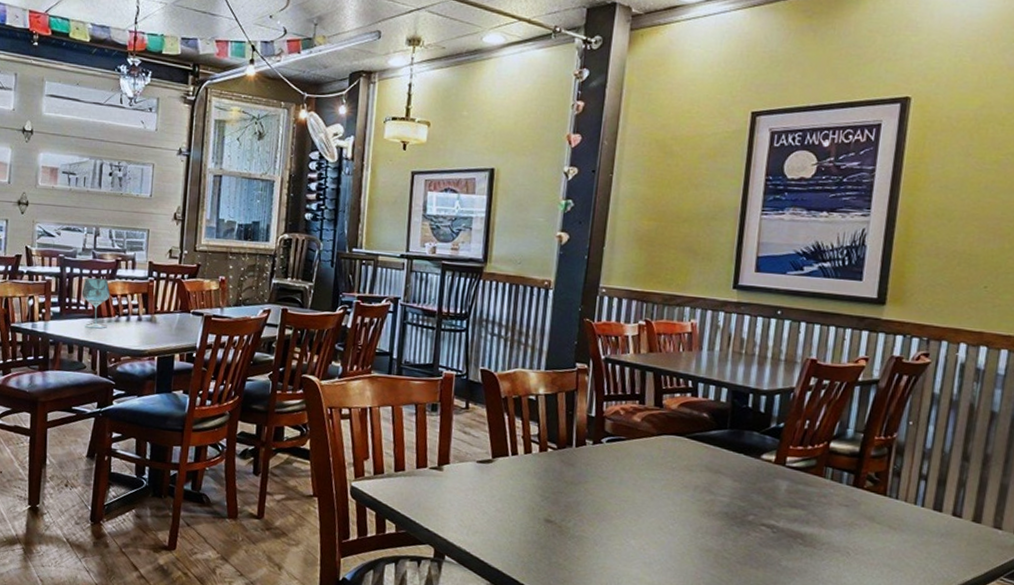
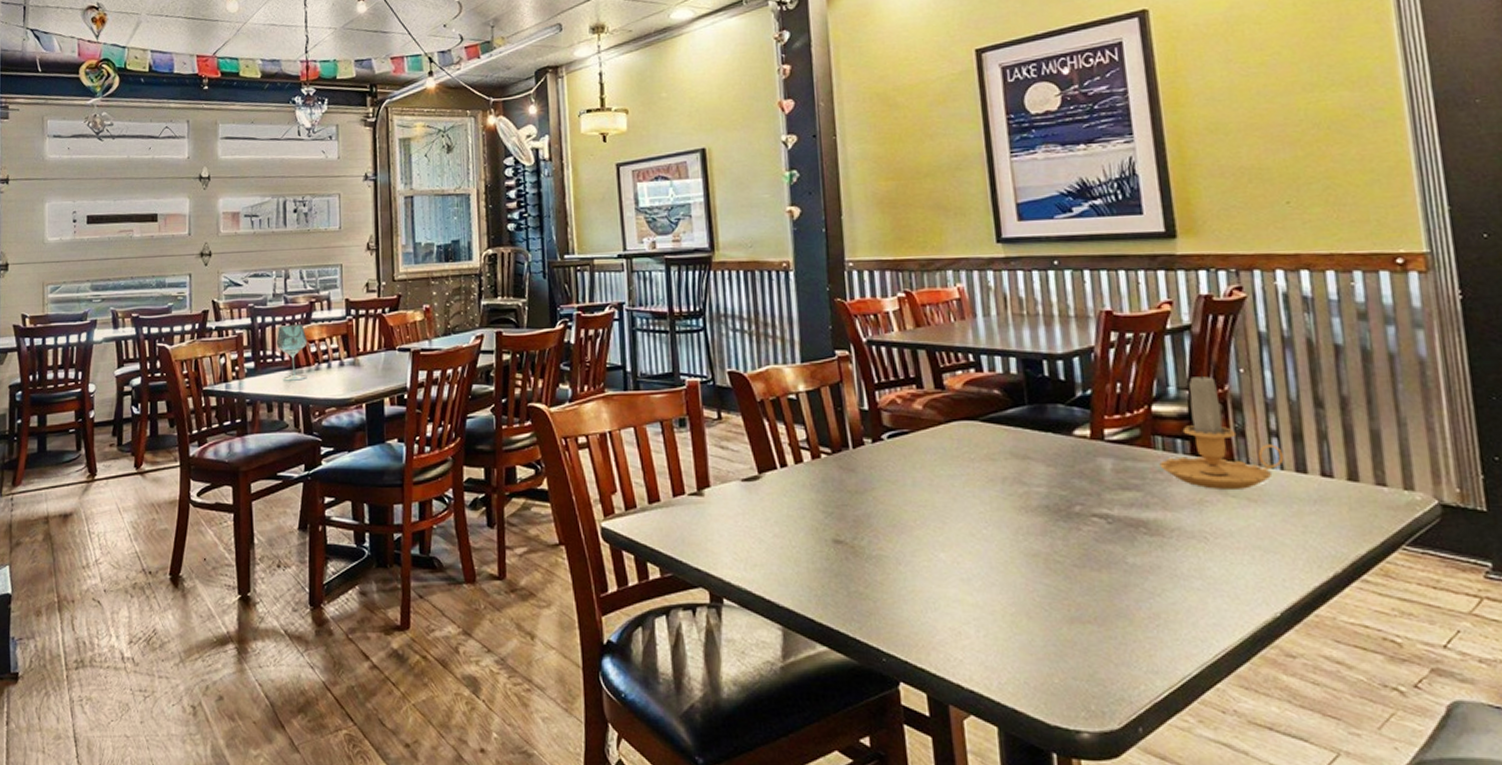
candle: none [825,420,927,519] -> present [1159,372,1284,489]

